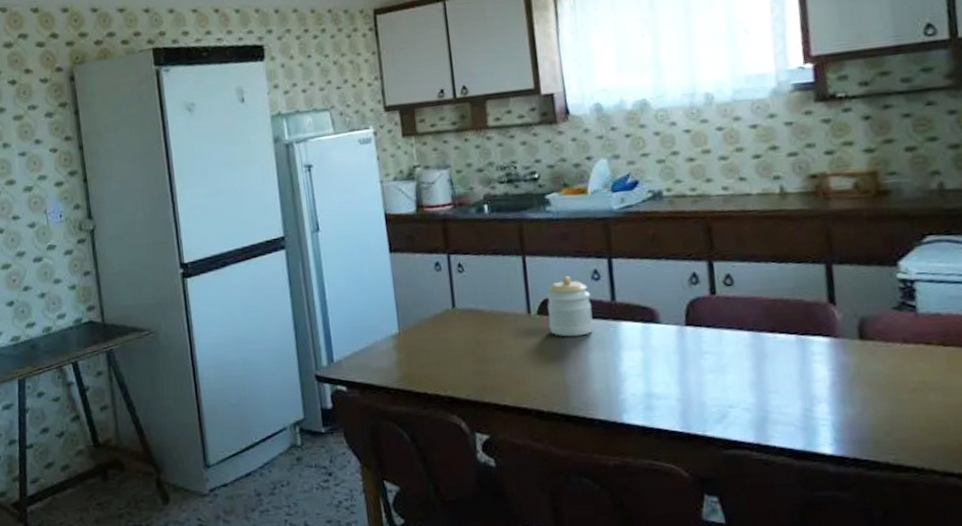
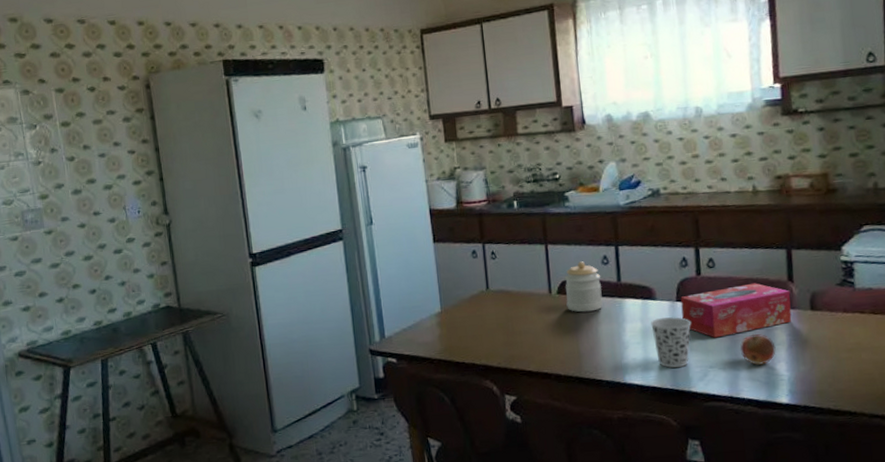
cup: none [654,344,705,406] -> present [651,317,691,368]
tissue box: none [690,304,835,371] -> present [680,283,792,338]
fruit: none [768,367,815,407] -> present [740,334,776,366]

